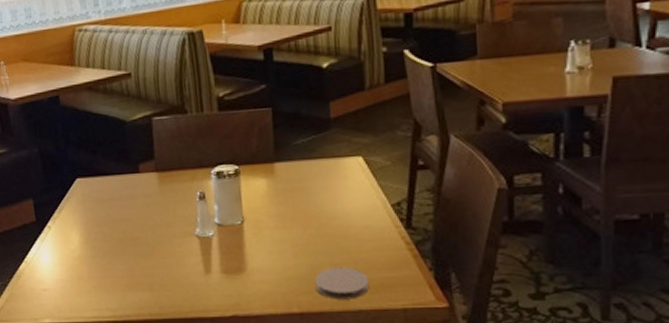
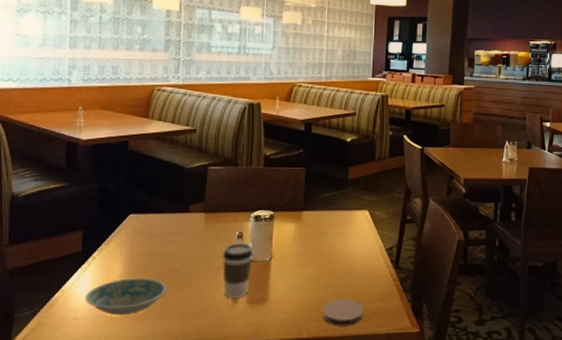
ceramic bowl: none [49,247,132,287] -> present [85,278,168,316]
coffee cup: none [185,204,221,268] -> present [222,243,254,298]

